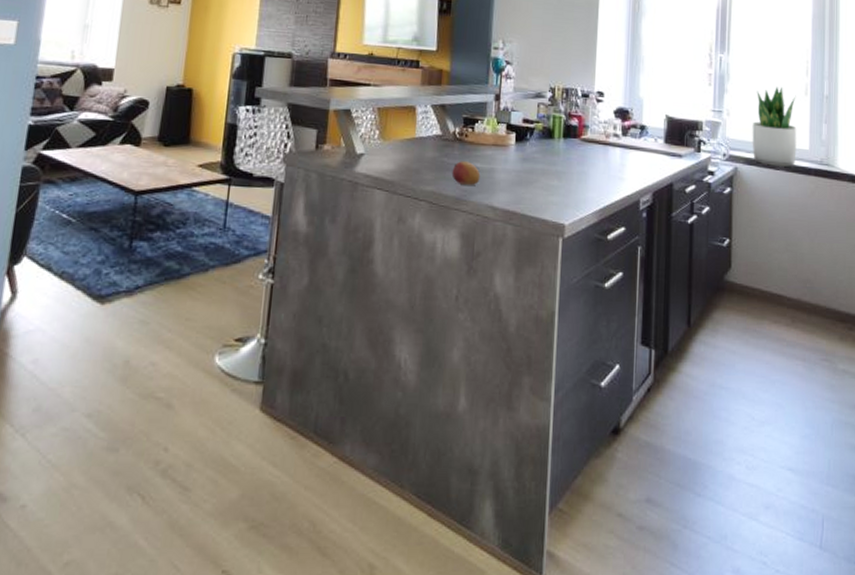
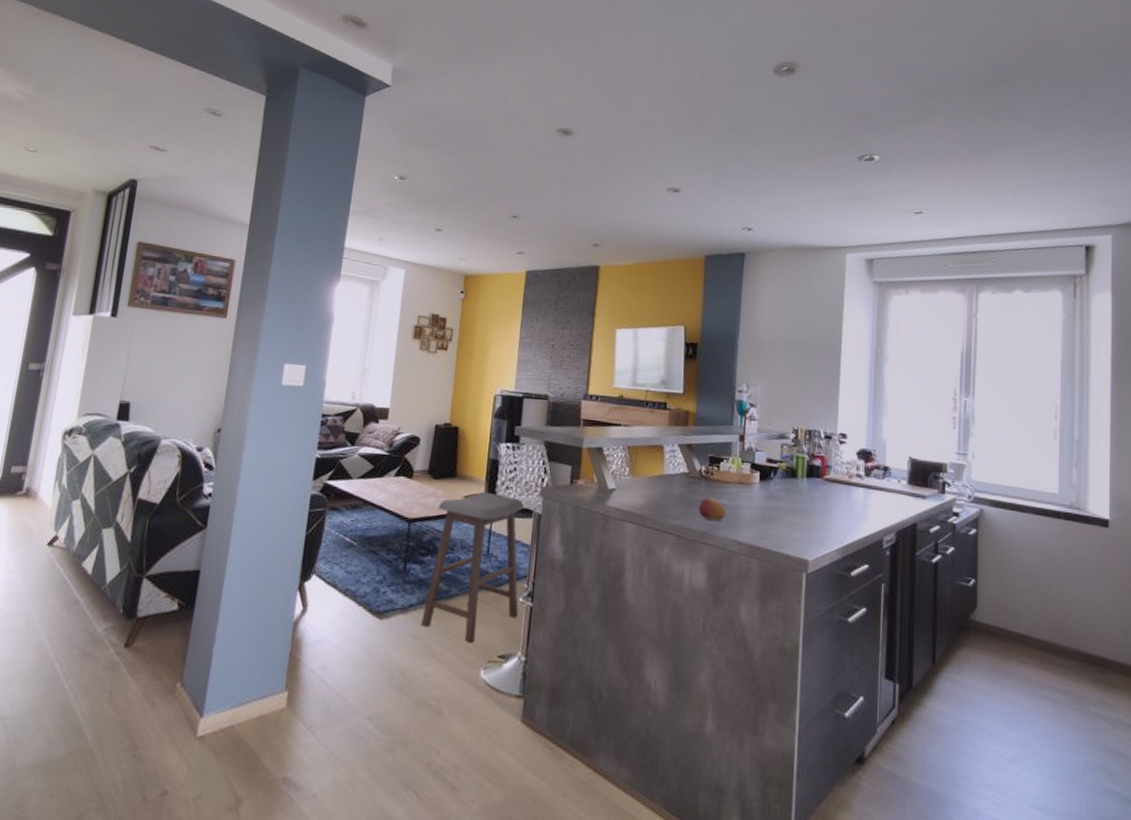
bar stool: none [148,159,265,326] -> present [421,491,524,642]
planter: present [752,87,797,167] -> none [998,431,1045,510]

